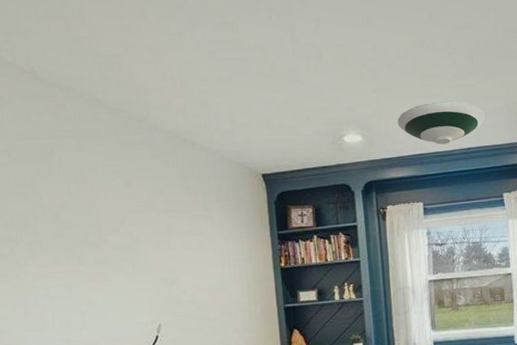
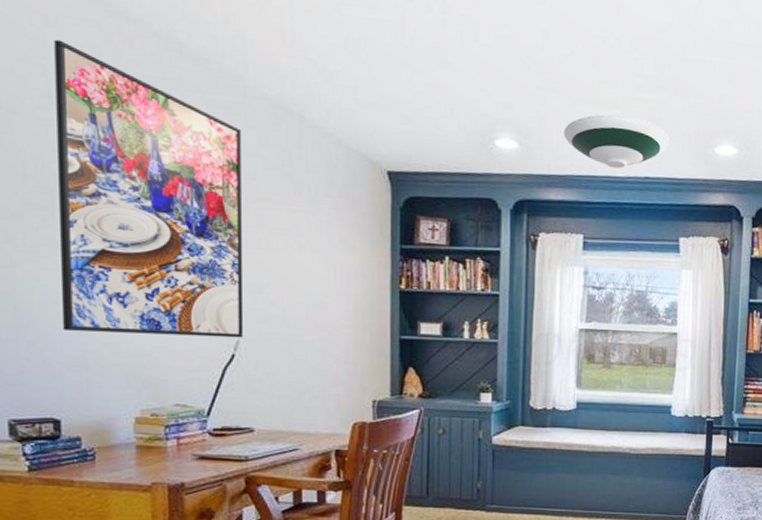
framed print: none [9,112,163,332] -> present [54,39,243,338]

